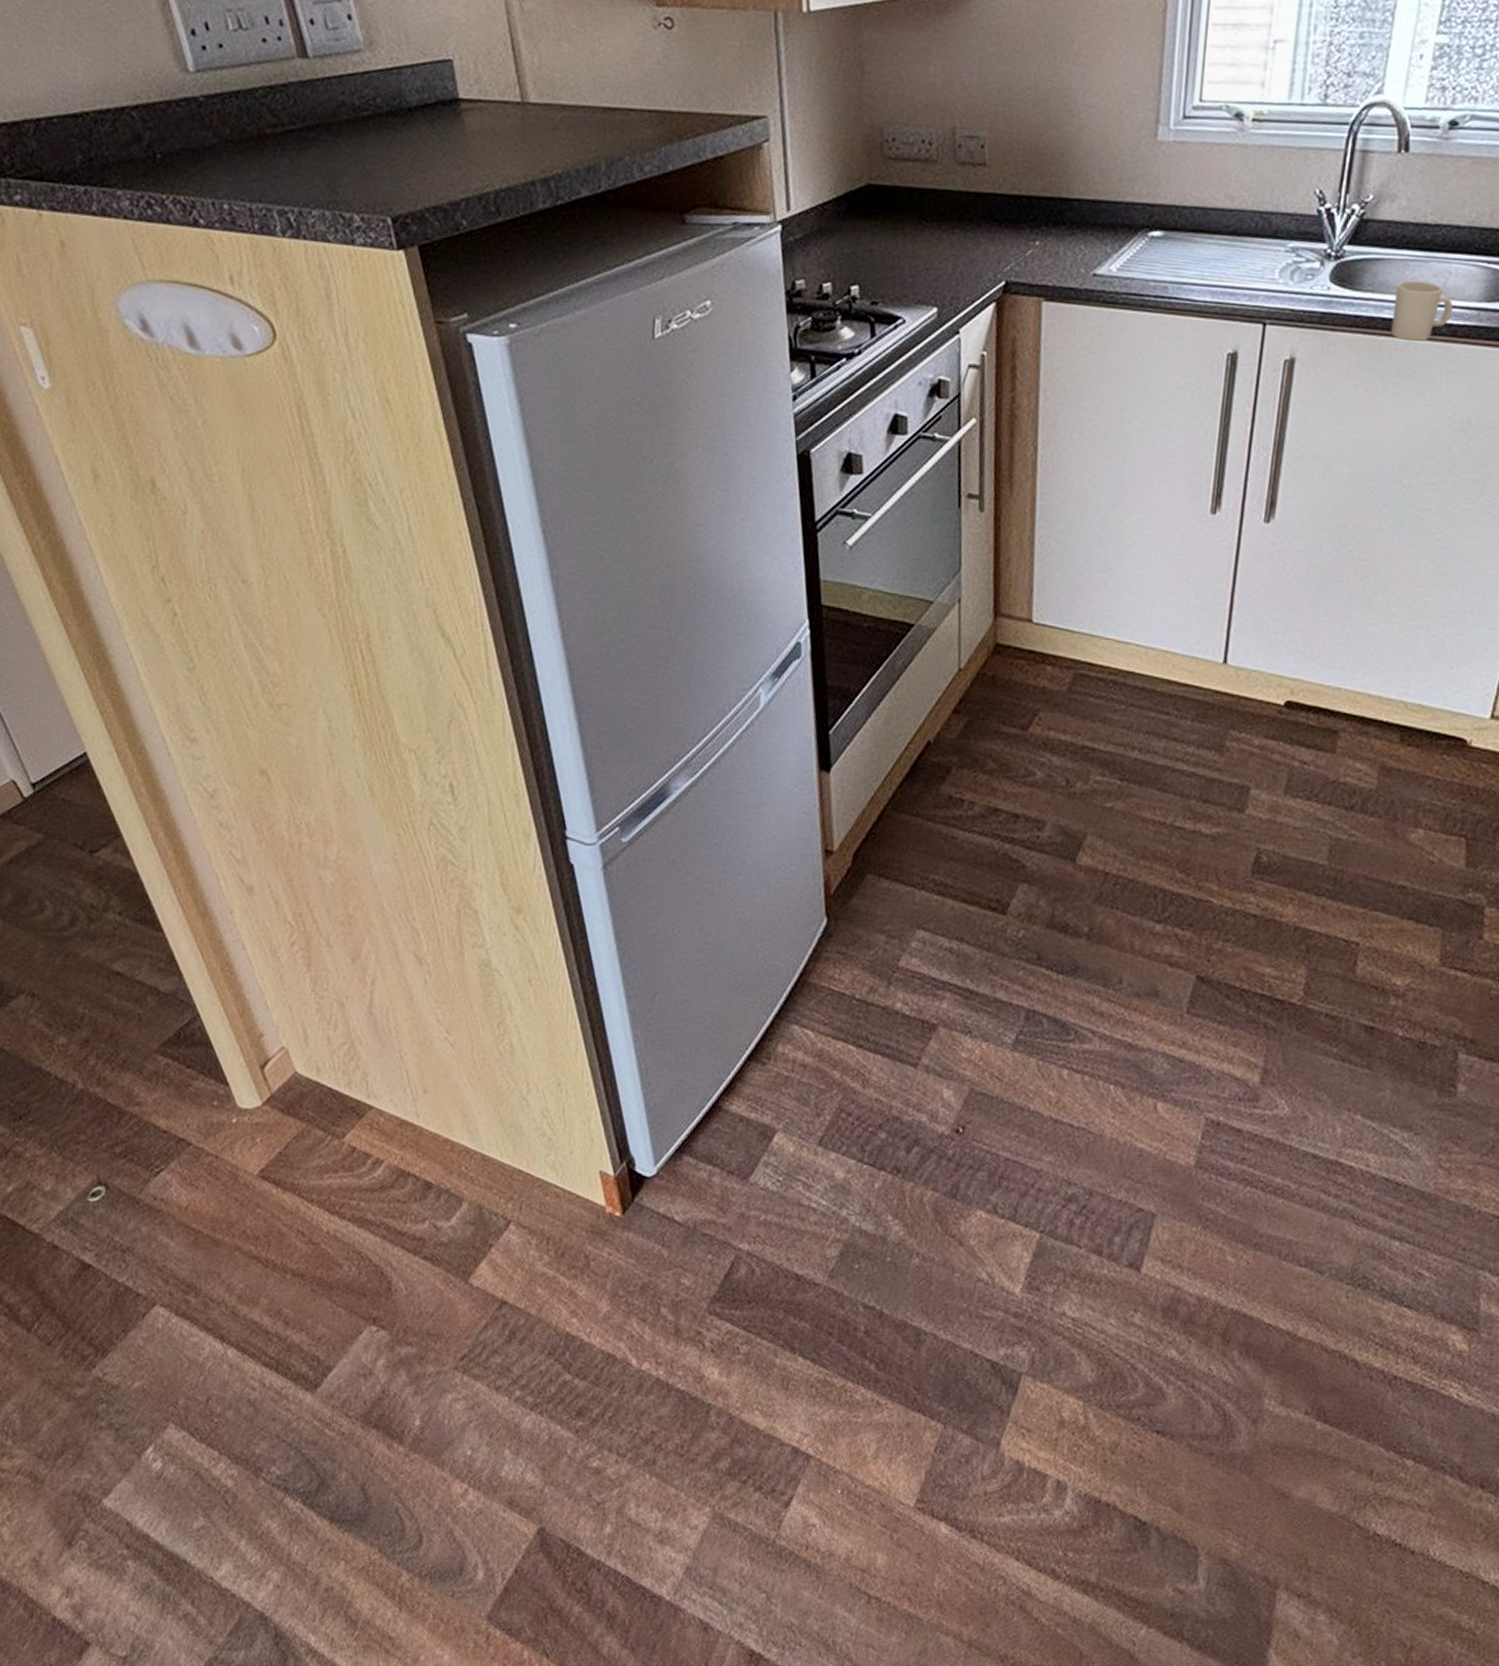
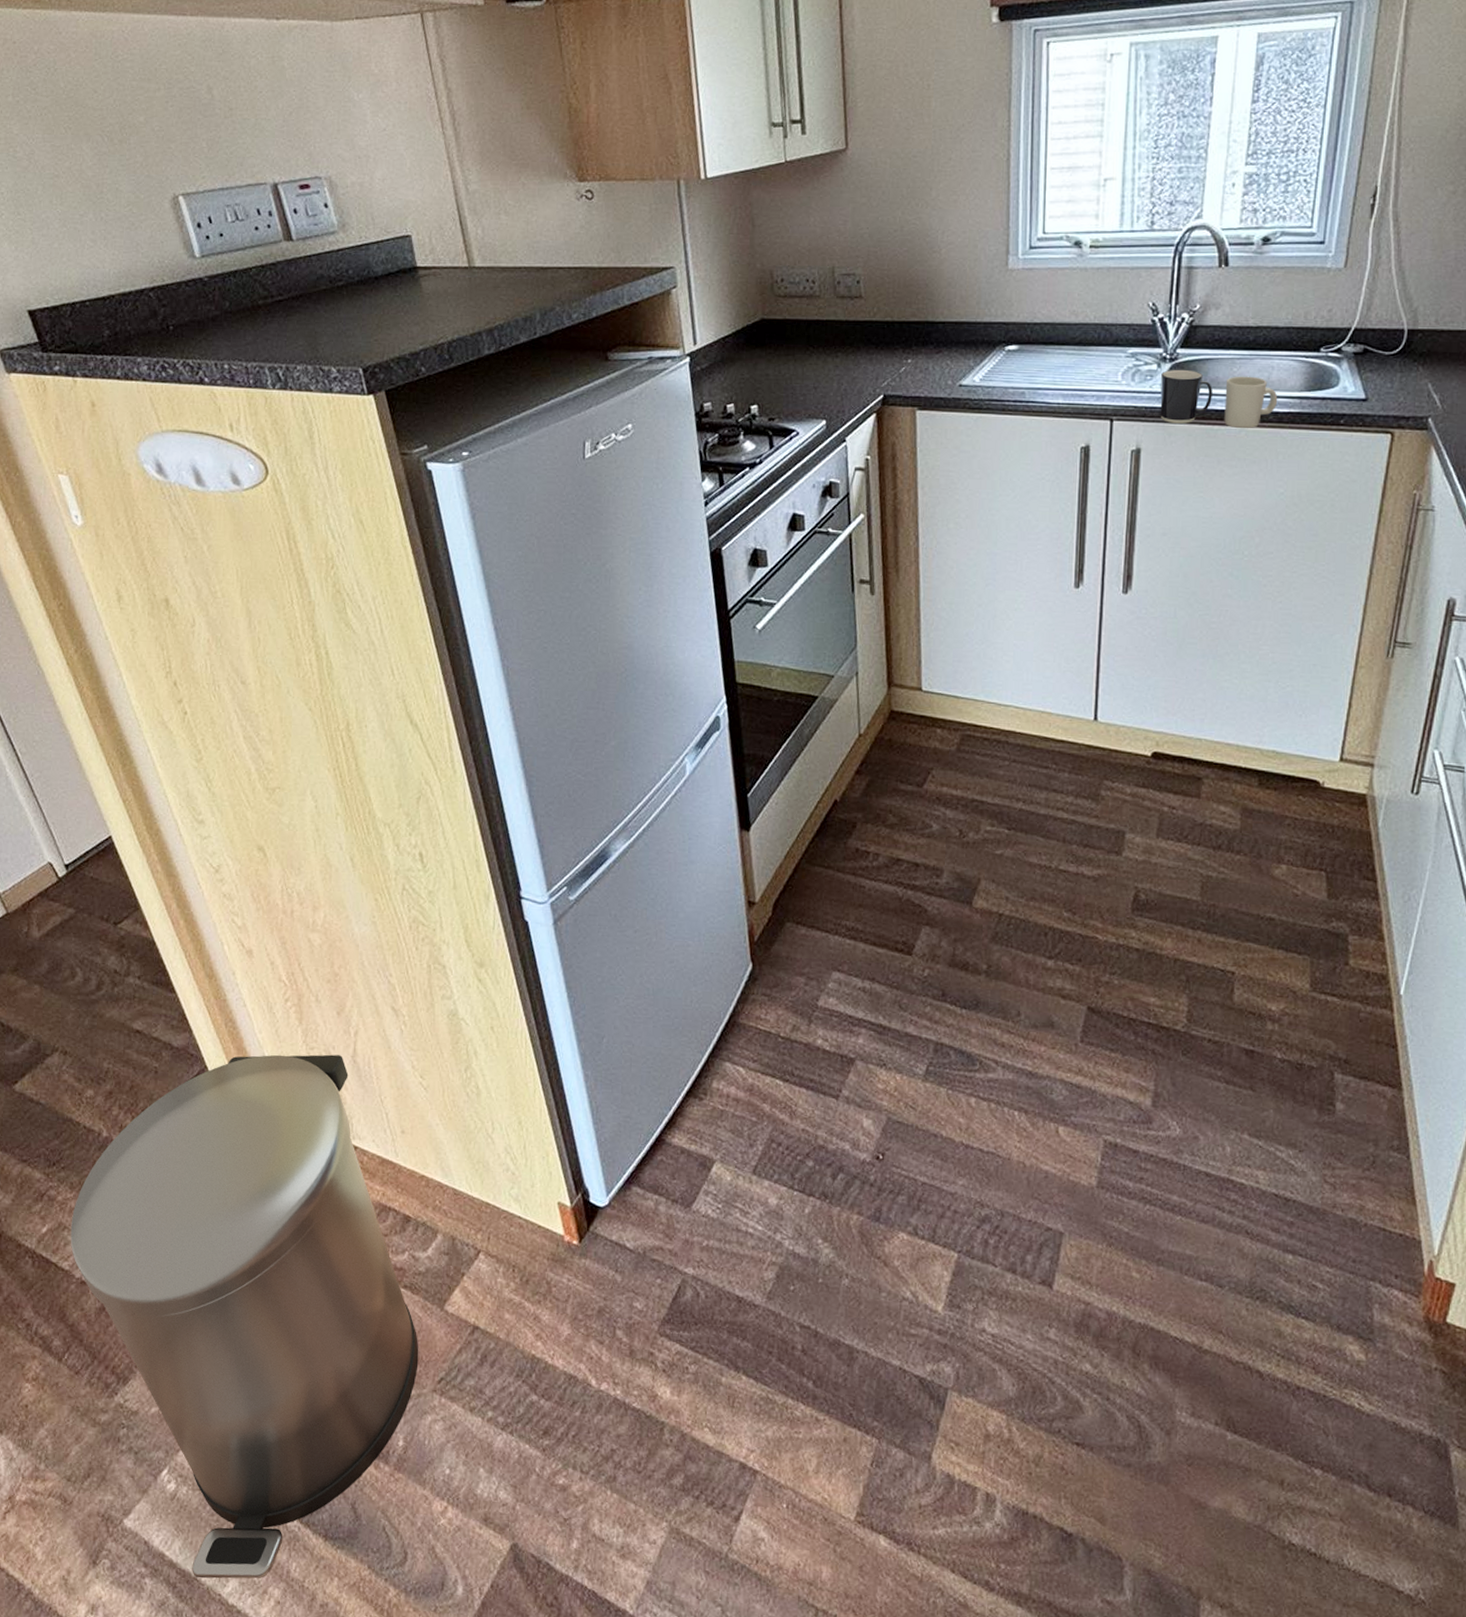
pedal bin: none [40,1003,440,1562] -> present [70,1054,419,1579]
mug: none [1319,268,1381,332] -> present [1160,369,1212,424]

